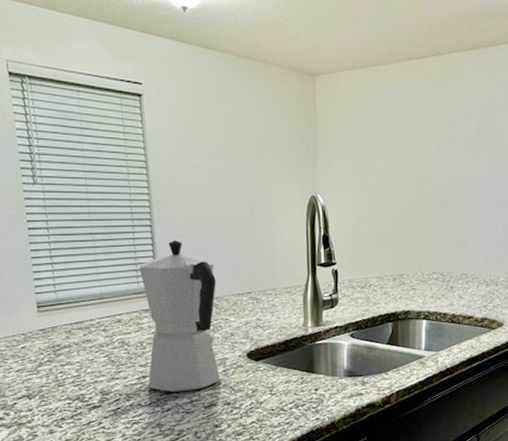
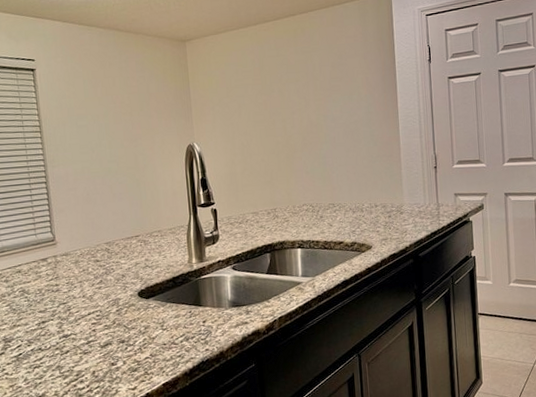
moka pot: present [139,240,220,392] -> none [36,193,114,335]

